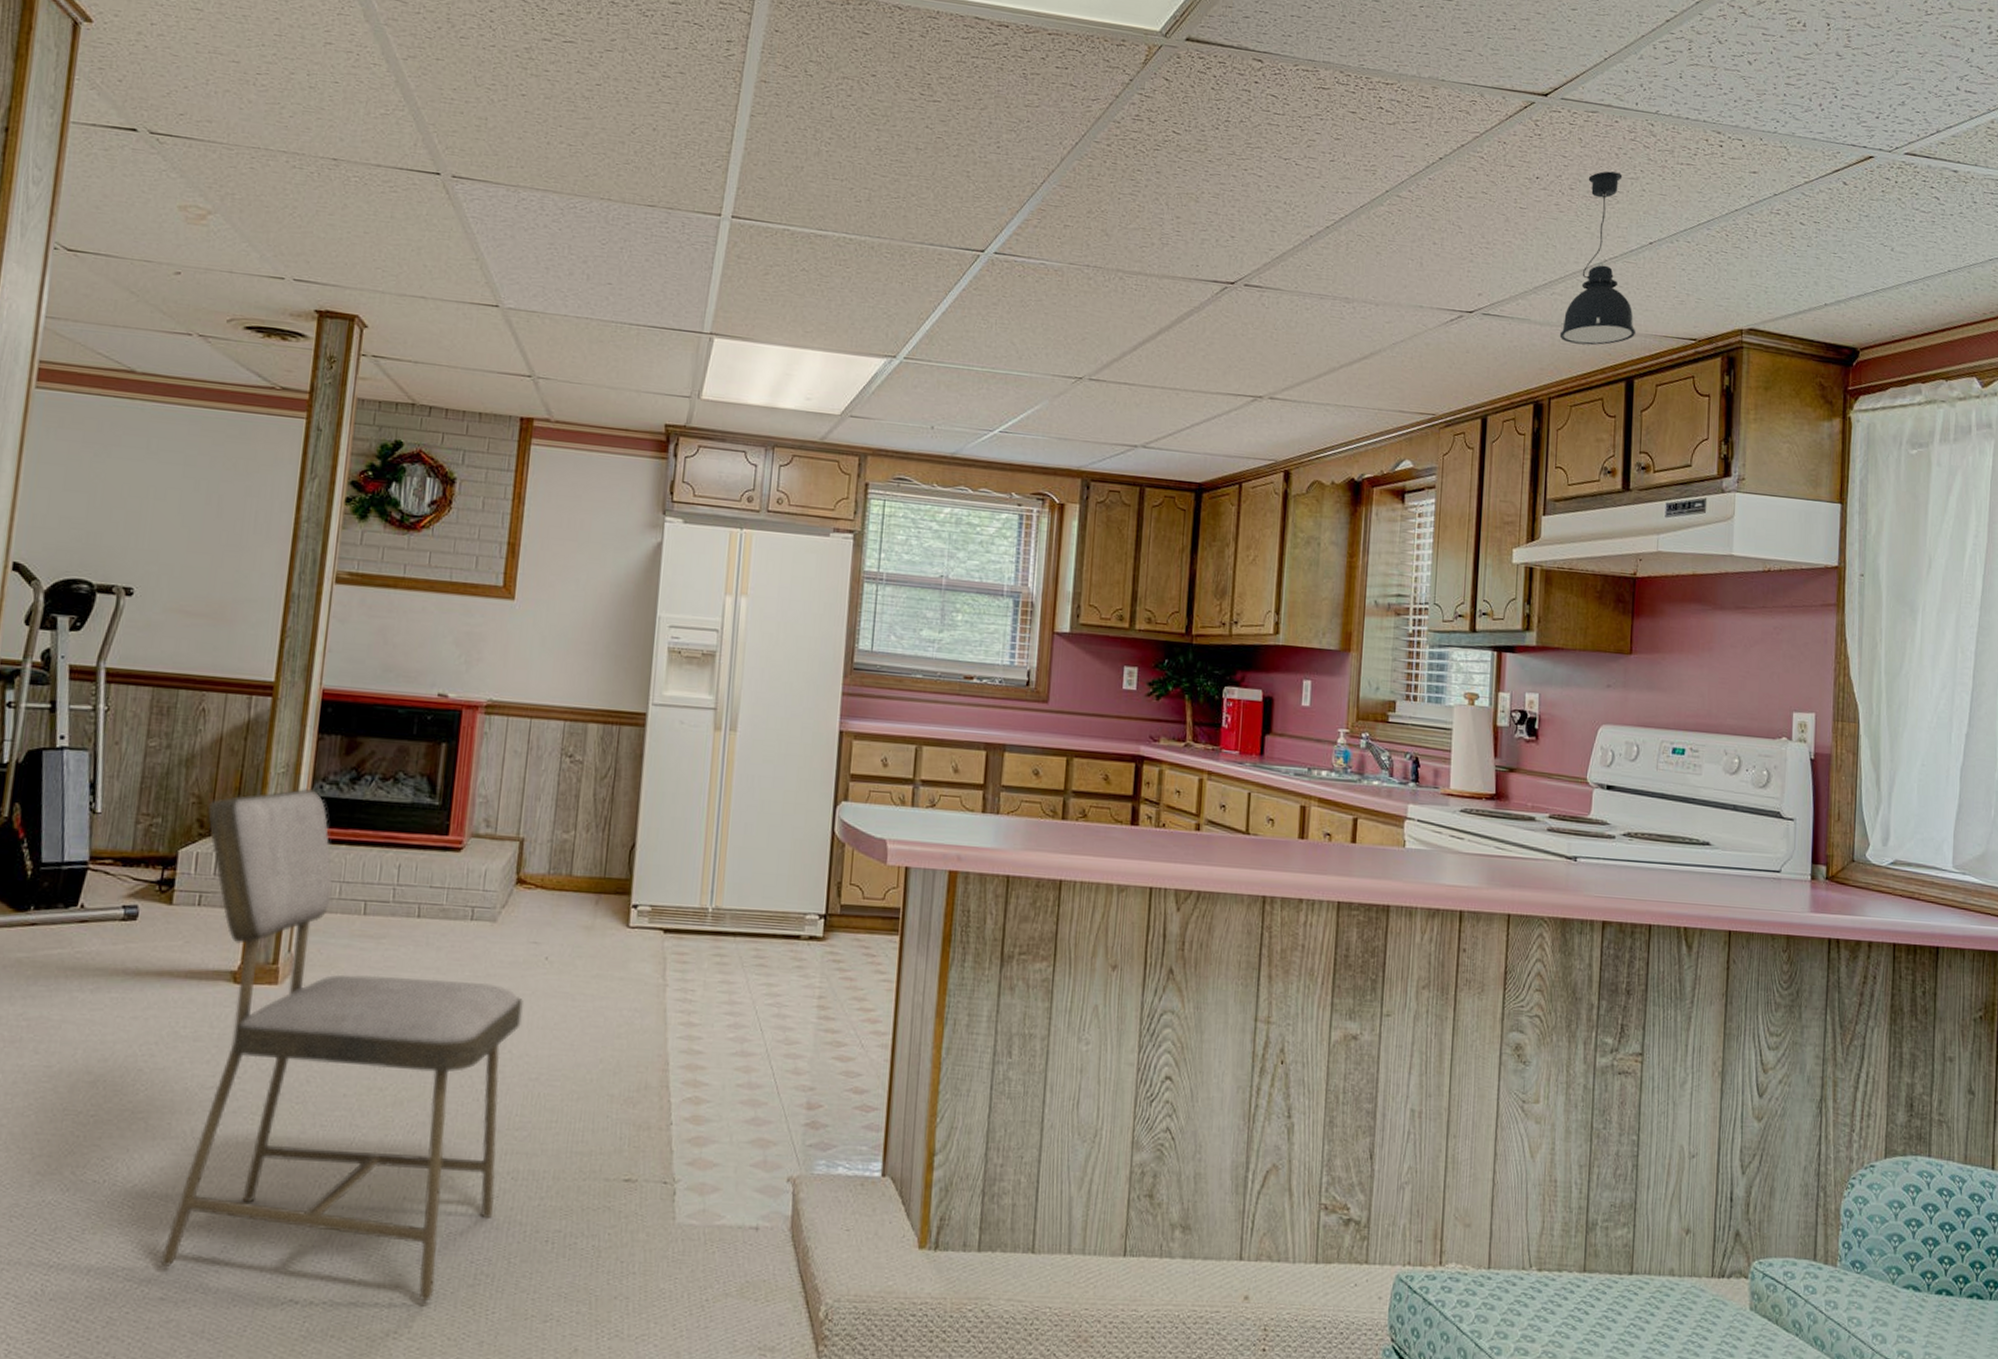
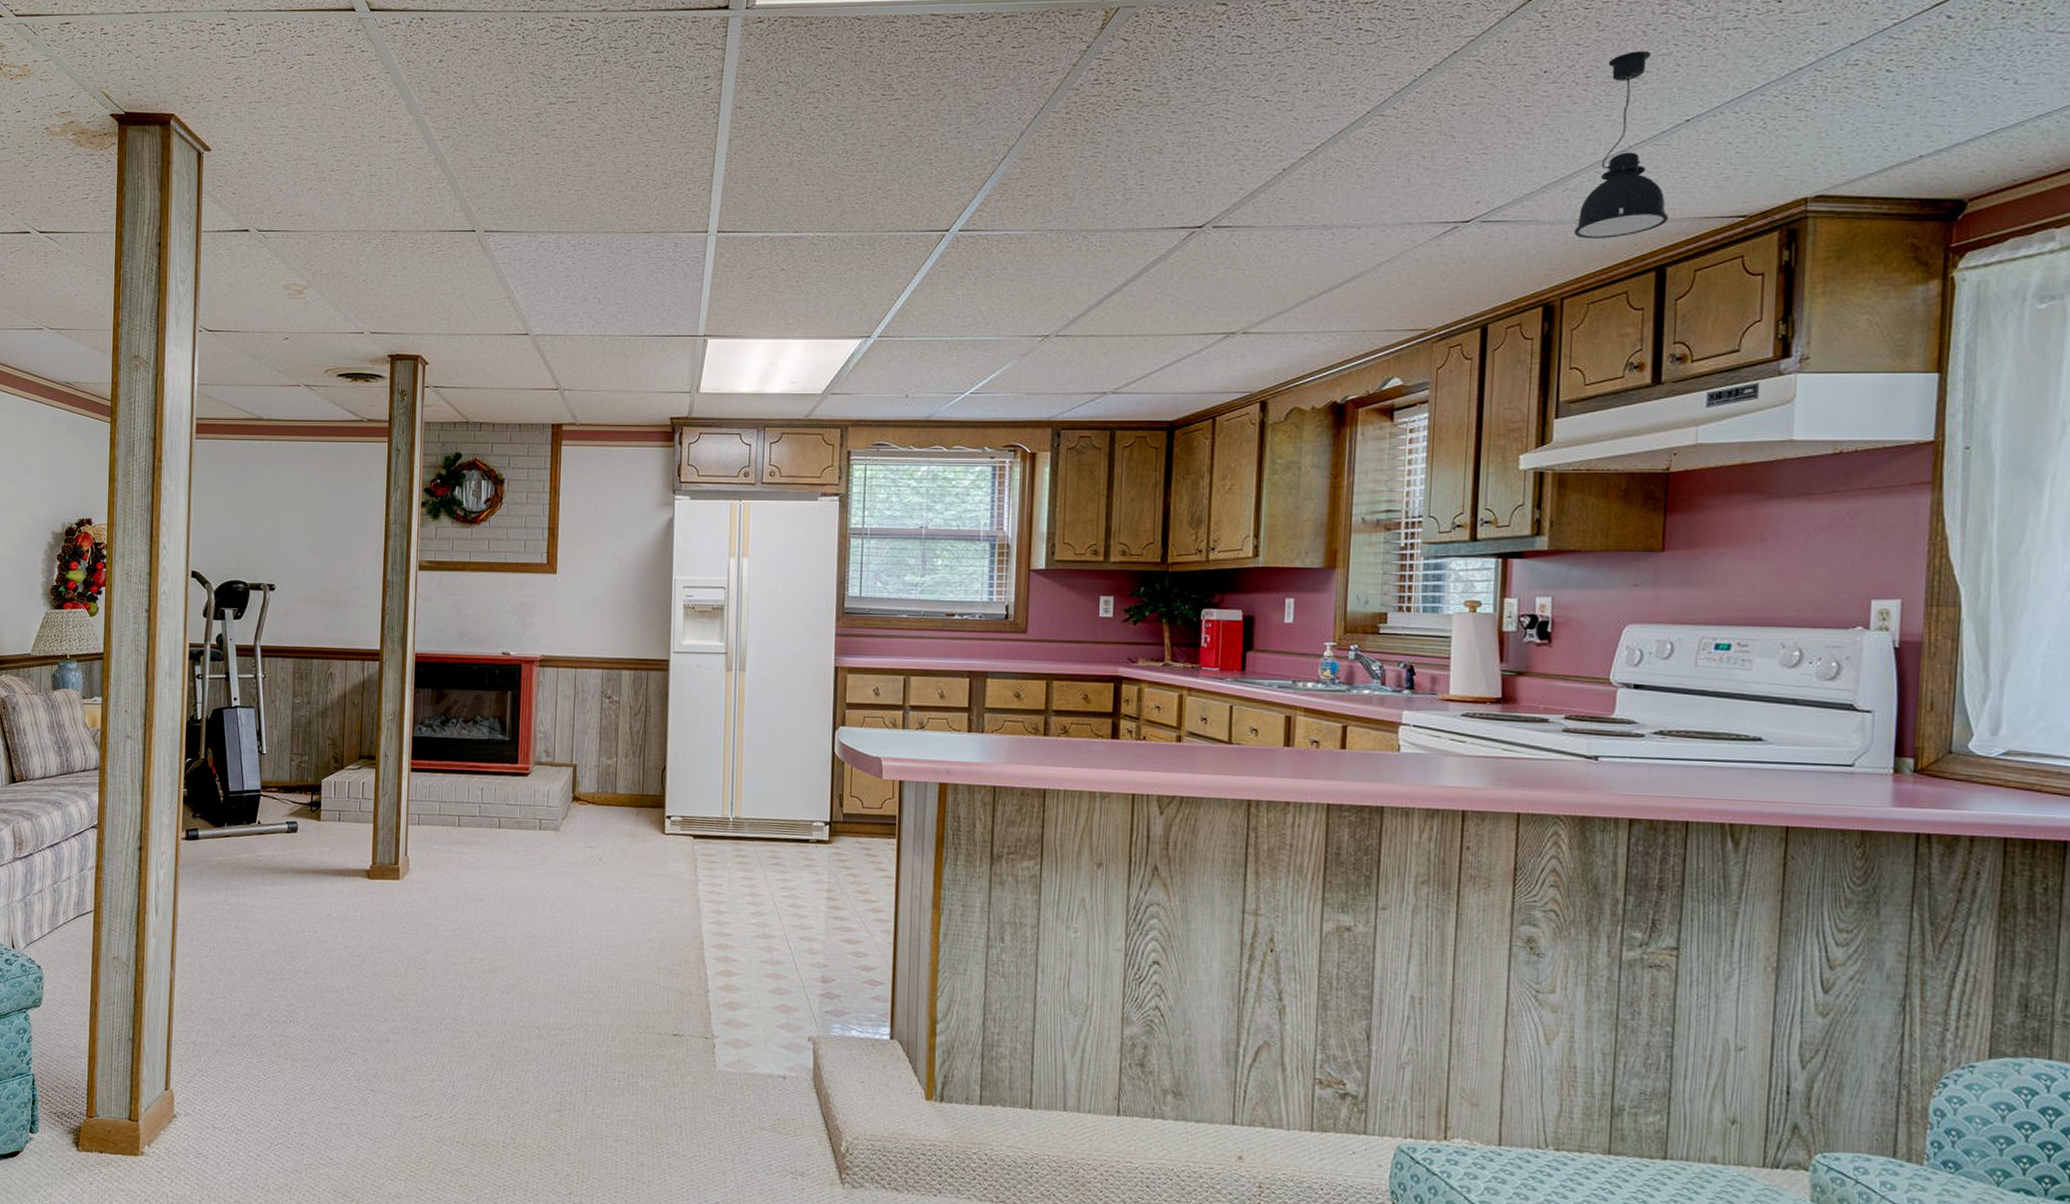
dining chair: present [160,788,523,1302] -> none [333,730,584,1121]

